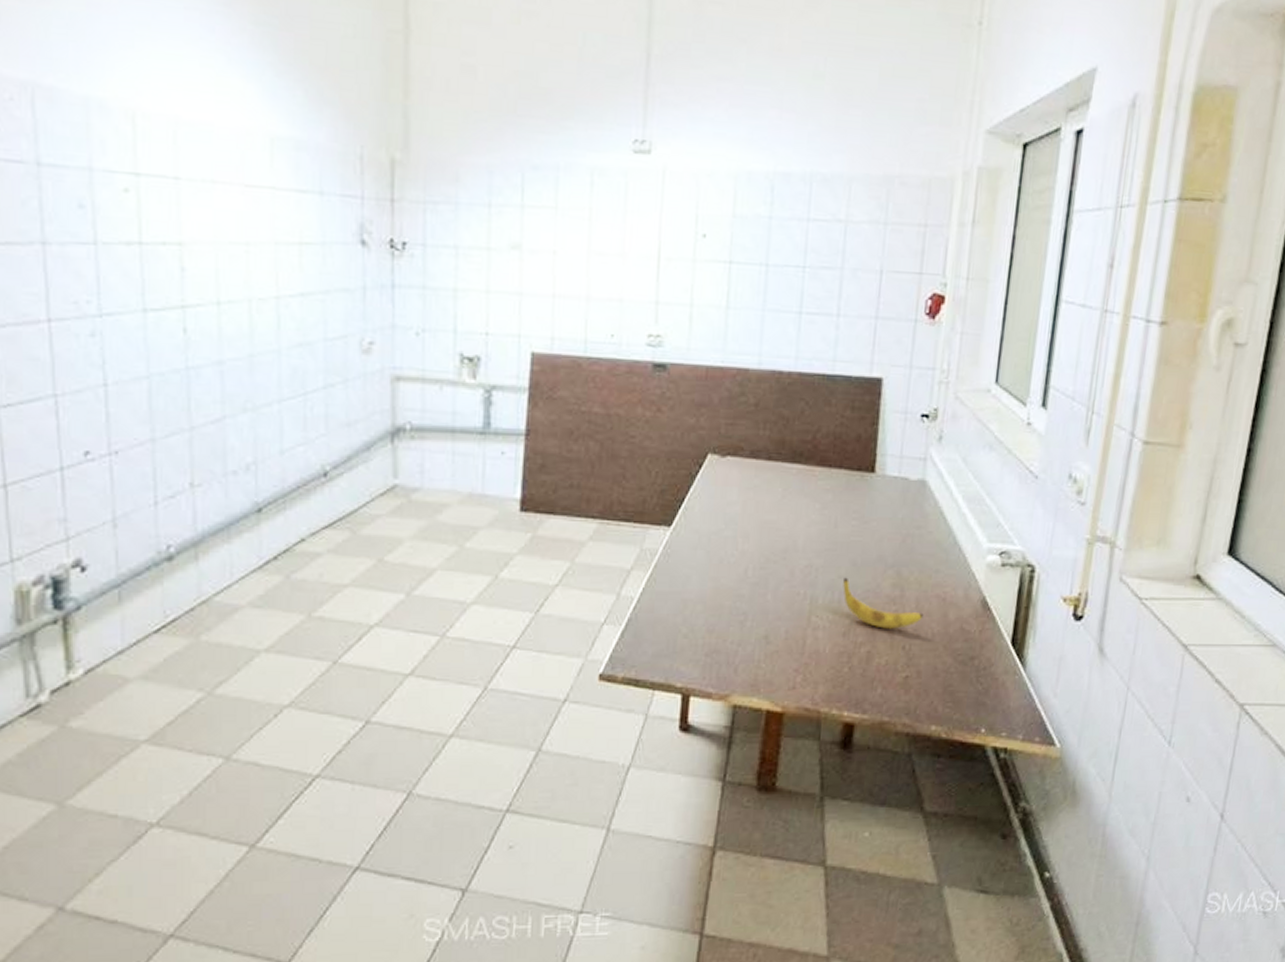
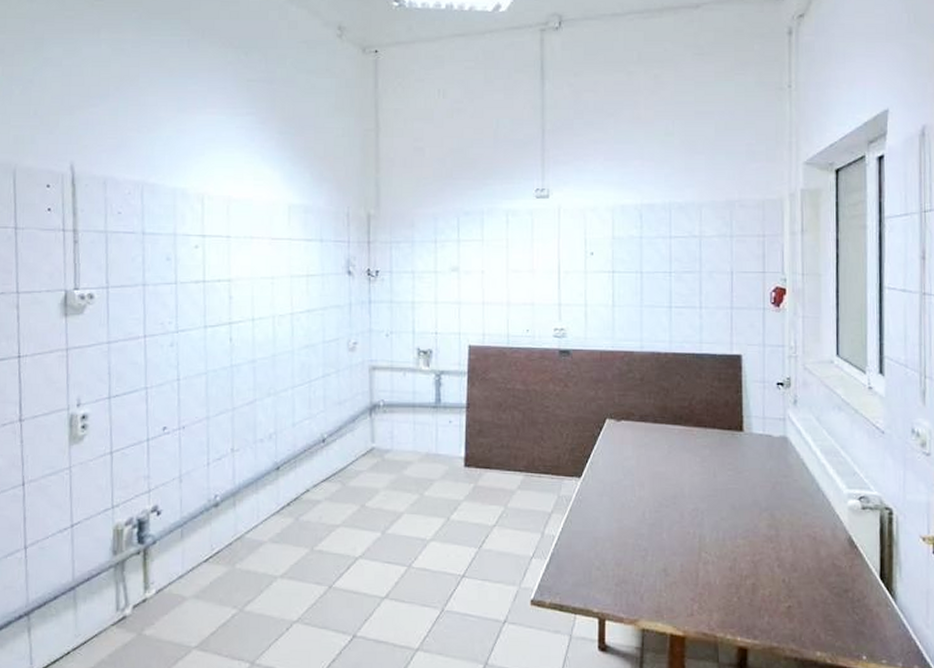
banana: present [843,577,924,629] -> none [726,519,798,564]

